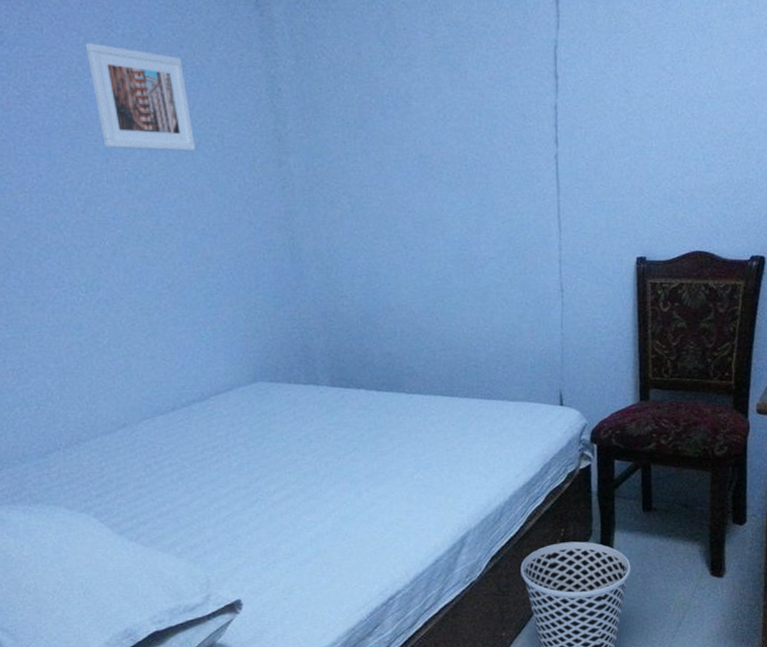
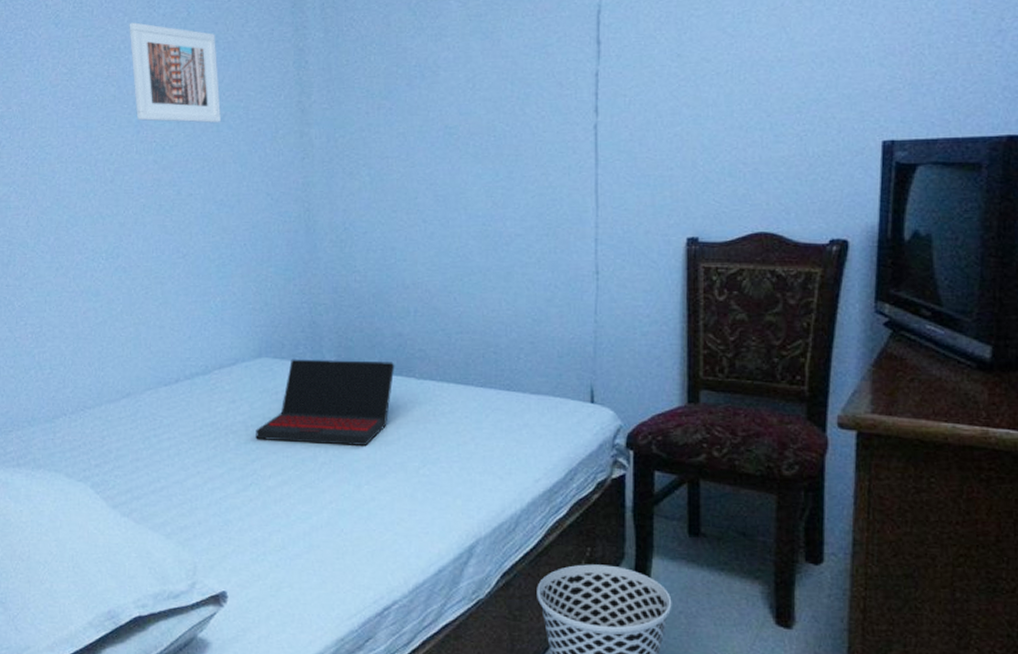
laptop: none [257,379,386,459] -> present [256,359,395,445]

